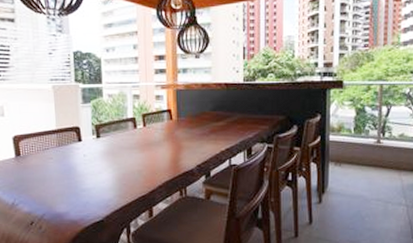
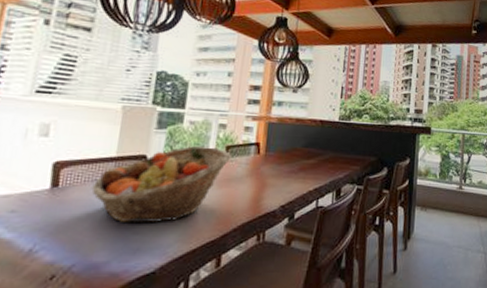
fruit basket: none [44,116,148,183] -> present [91,146,231,224]

